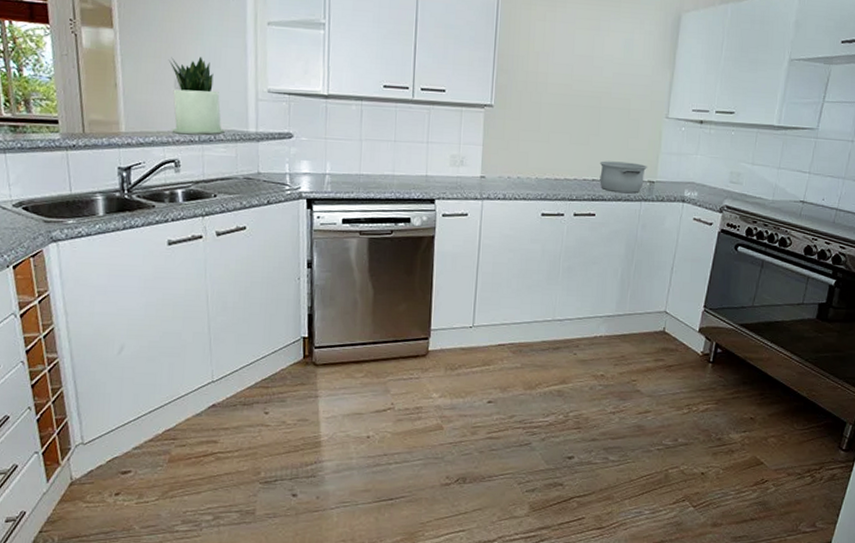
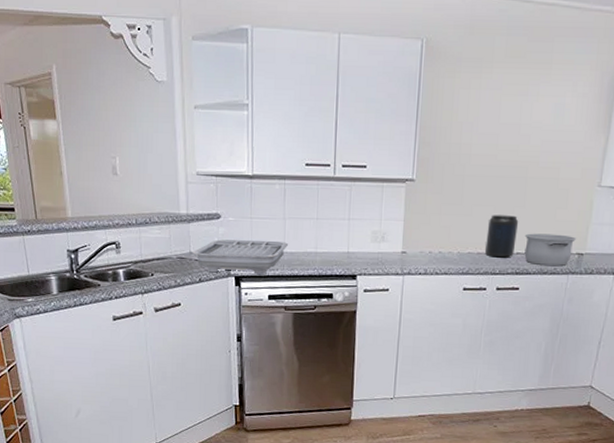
planter: present [168,56,226,136] -> none [106,143,160,219]
dish rack: none [261,160,365,197] -> present [193,239,289,274]
soda can: none [562,142,594,185] -> present [485,215,519,258]

